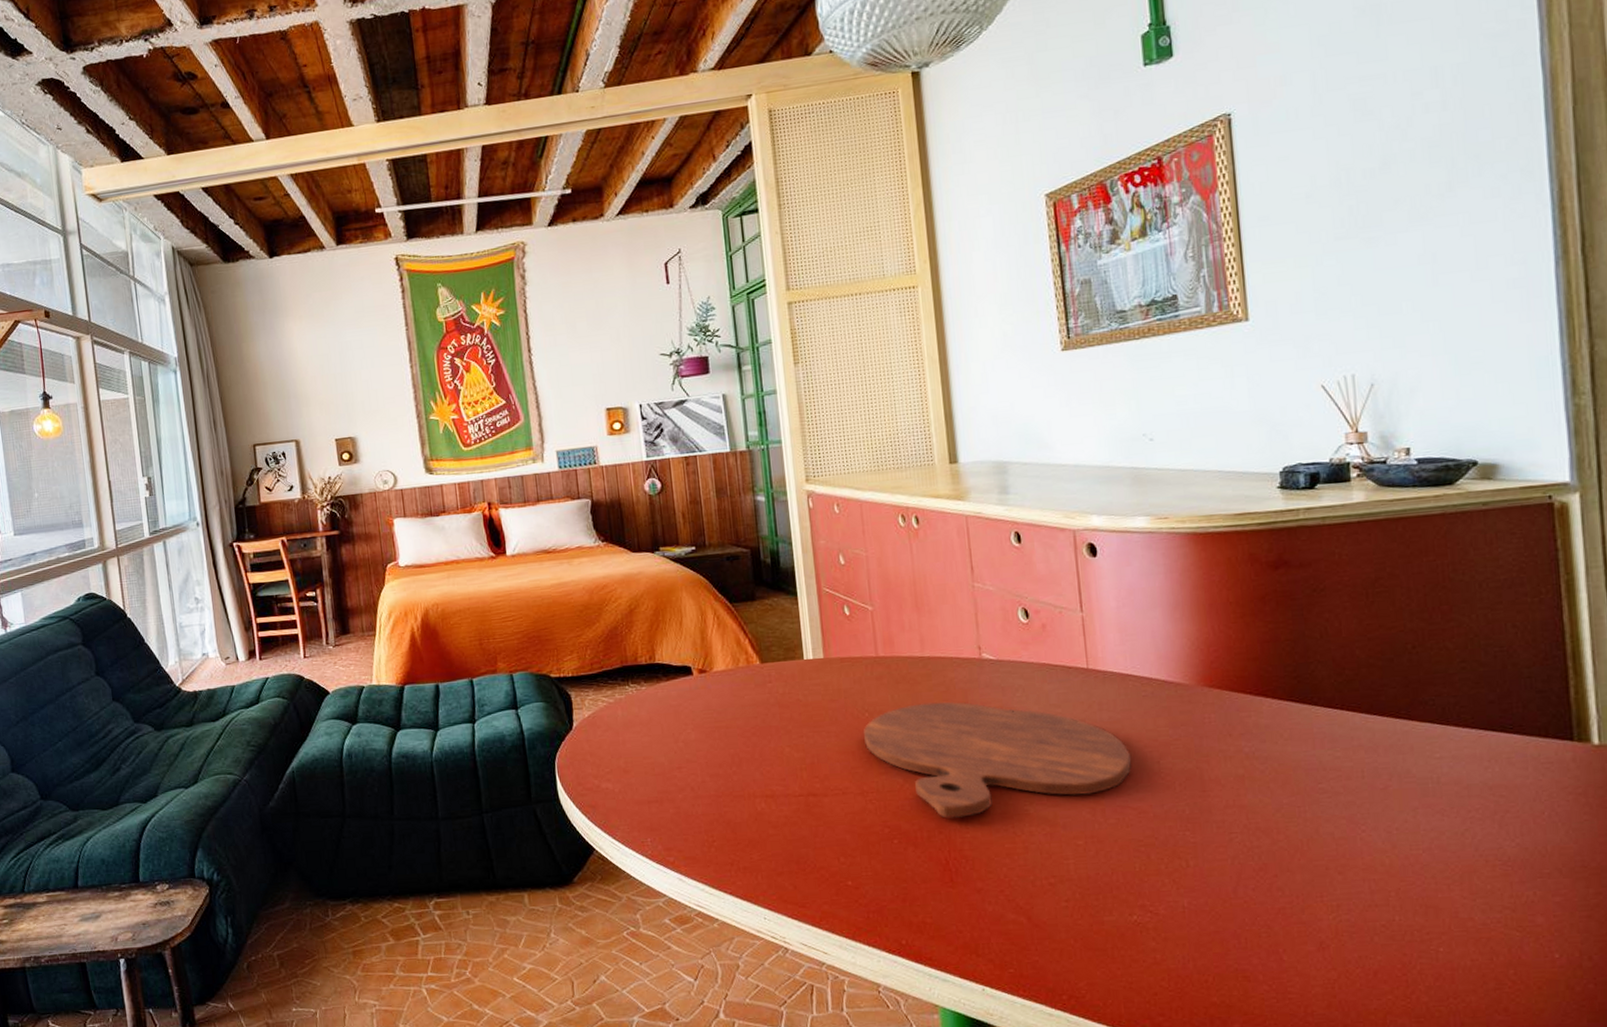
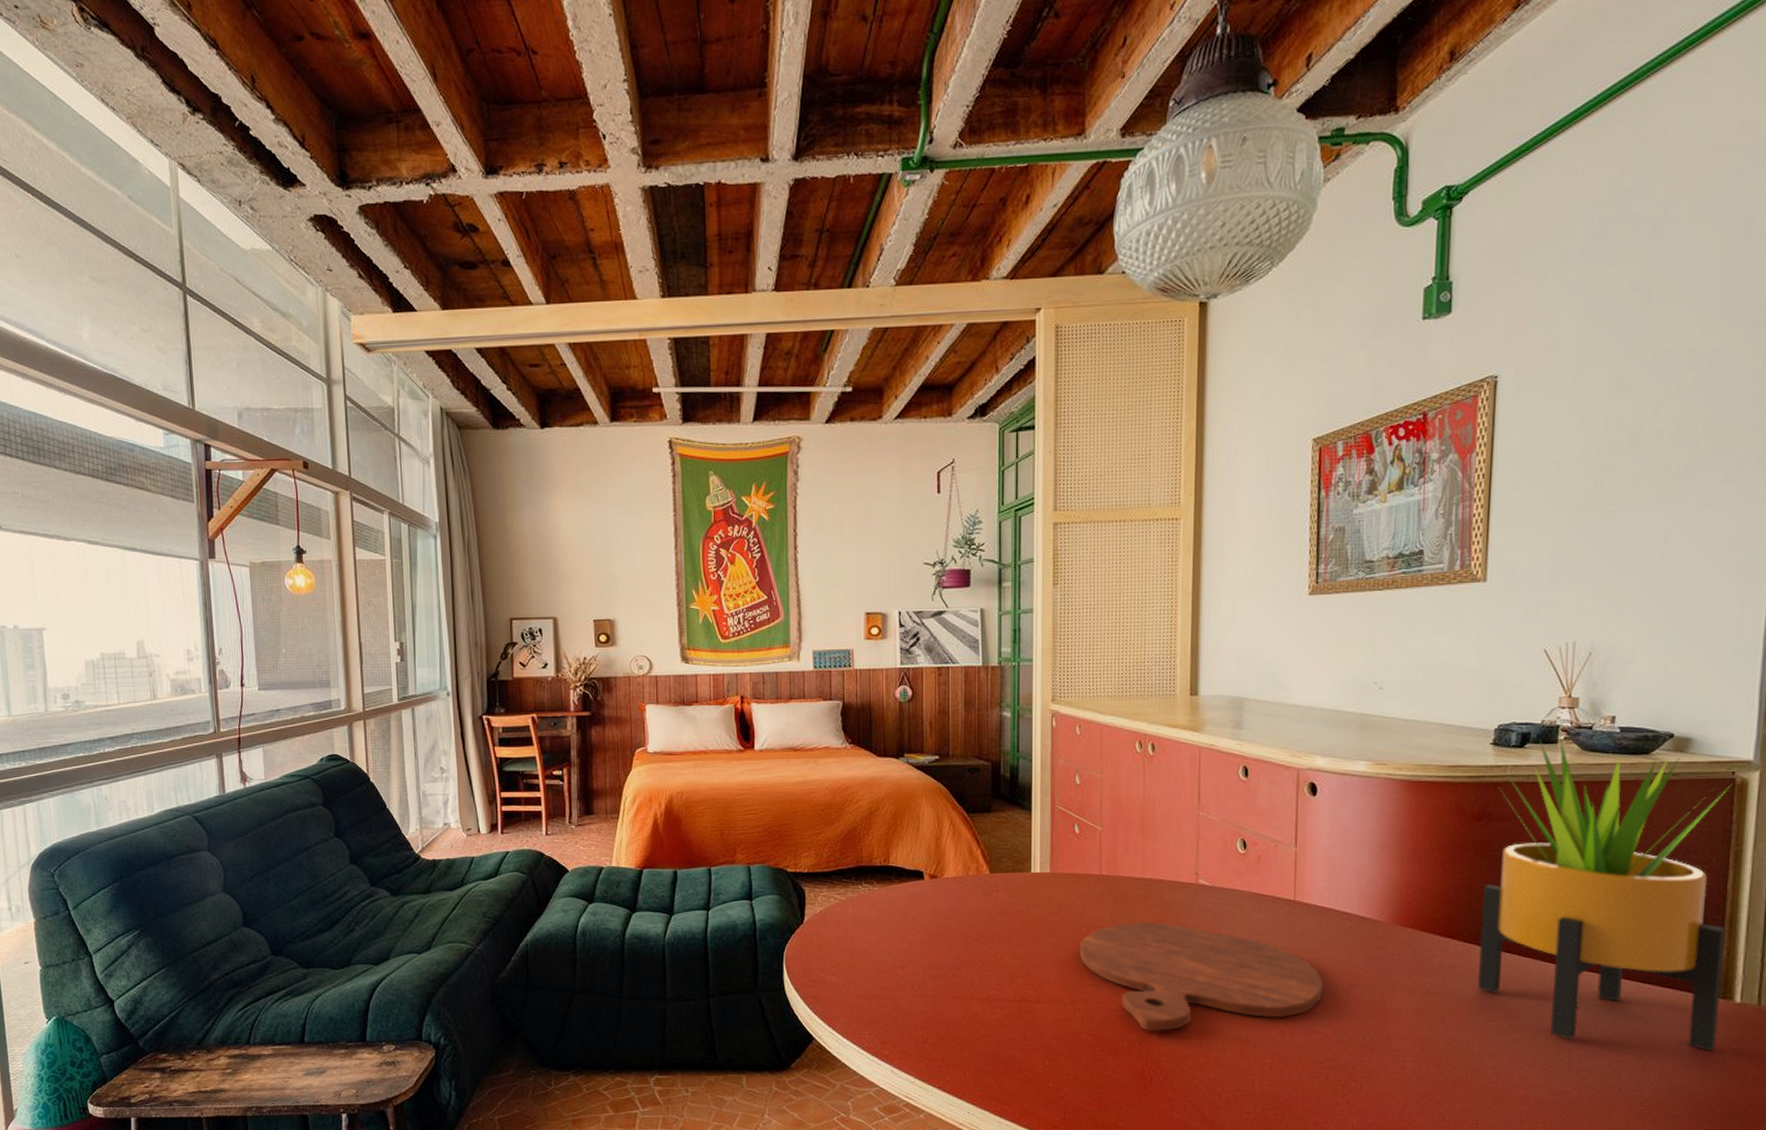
potted plant: none [1291,475,1580,800] -> present [1478,738,1733,1051]

